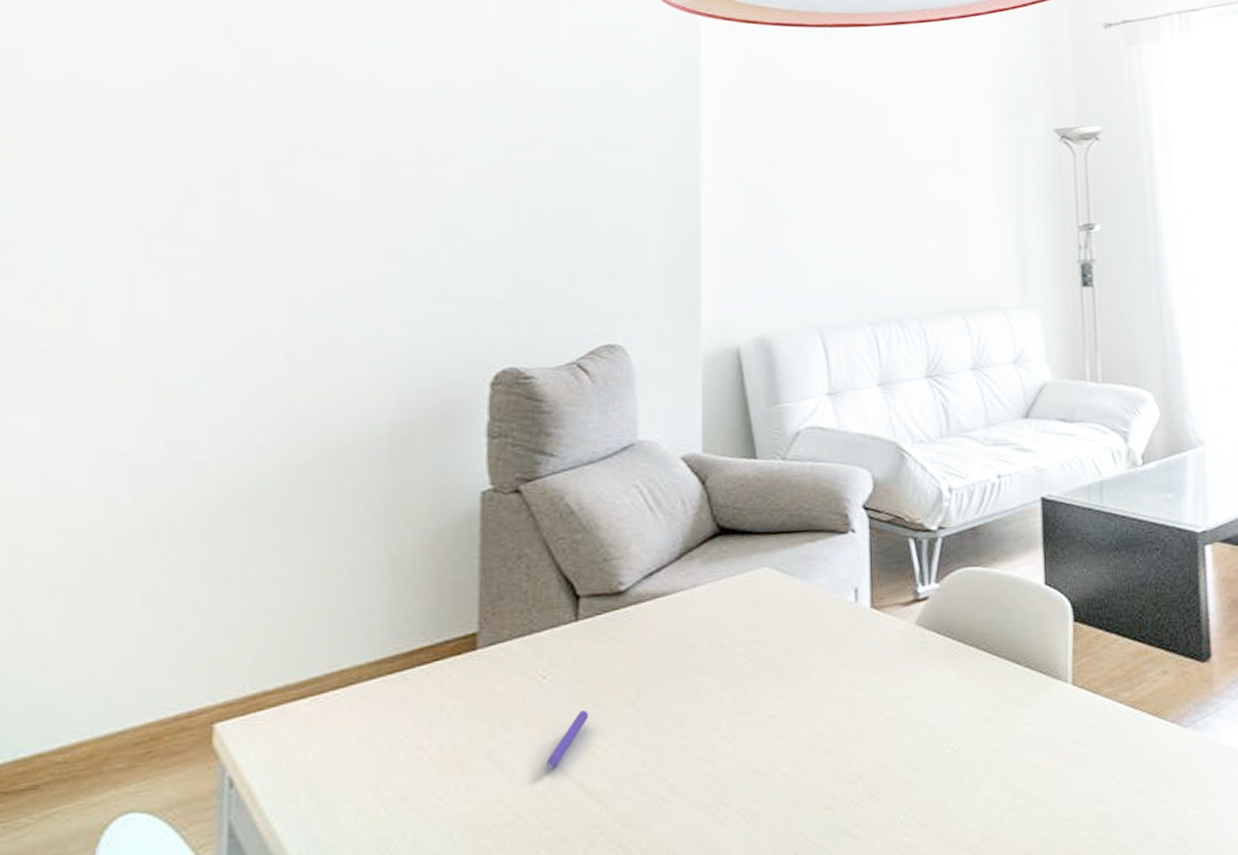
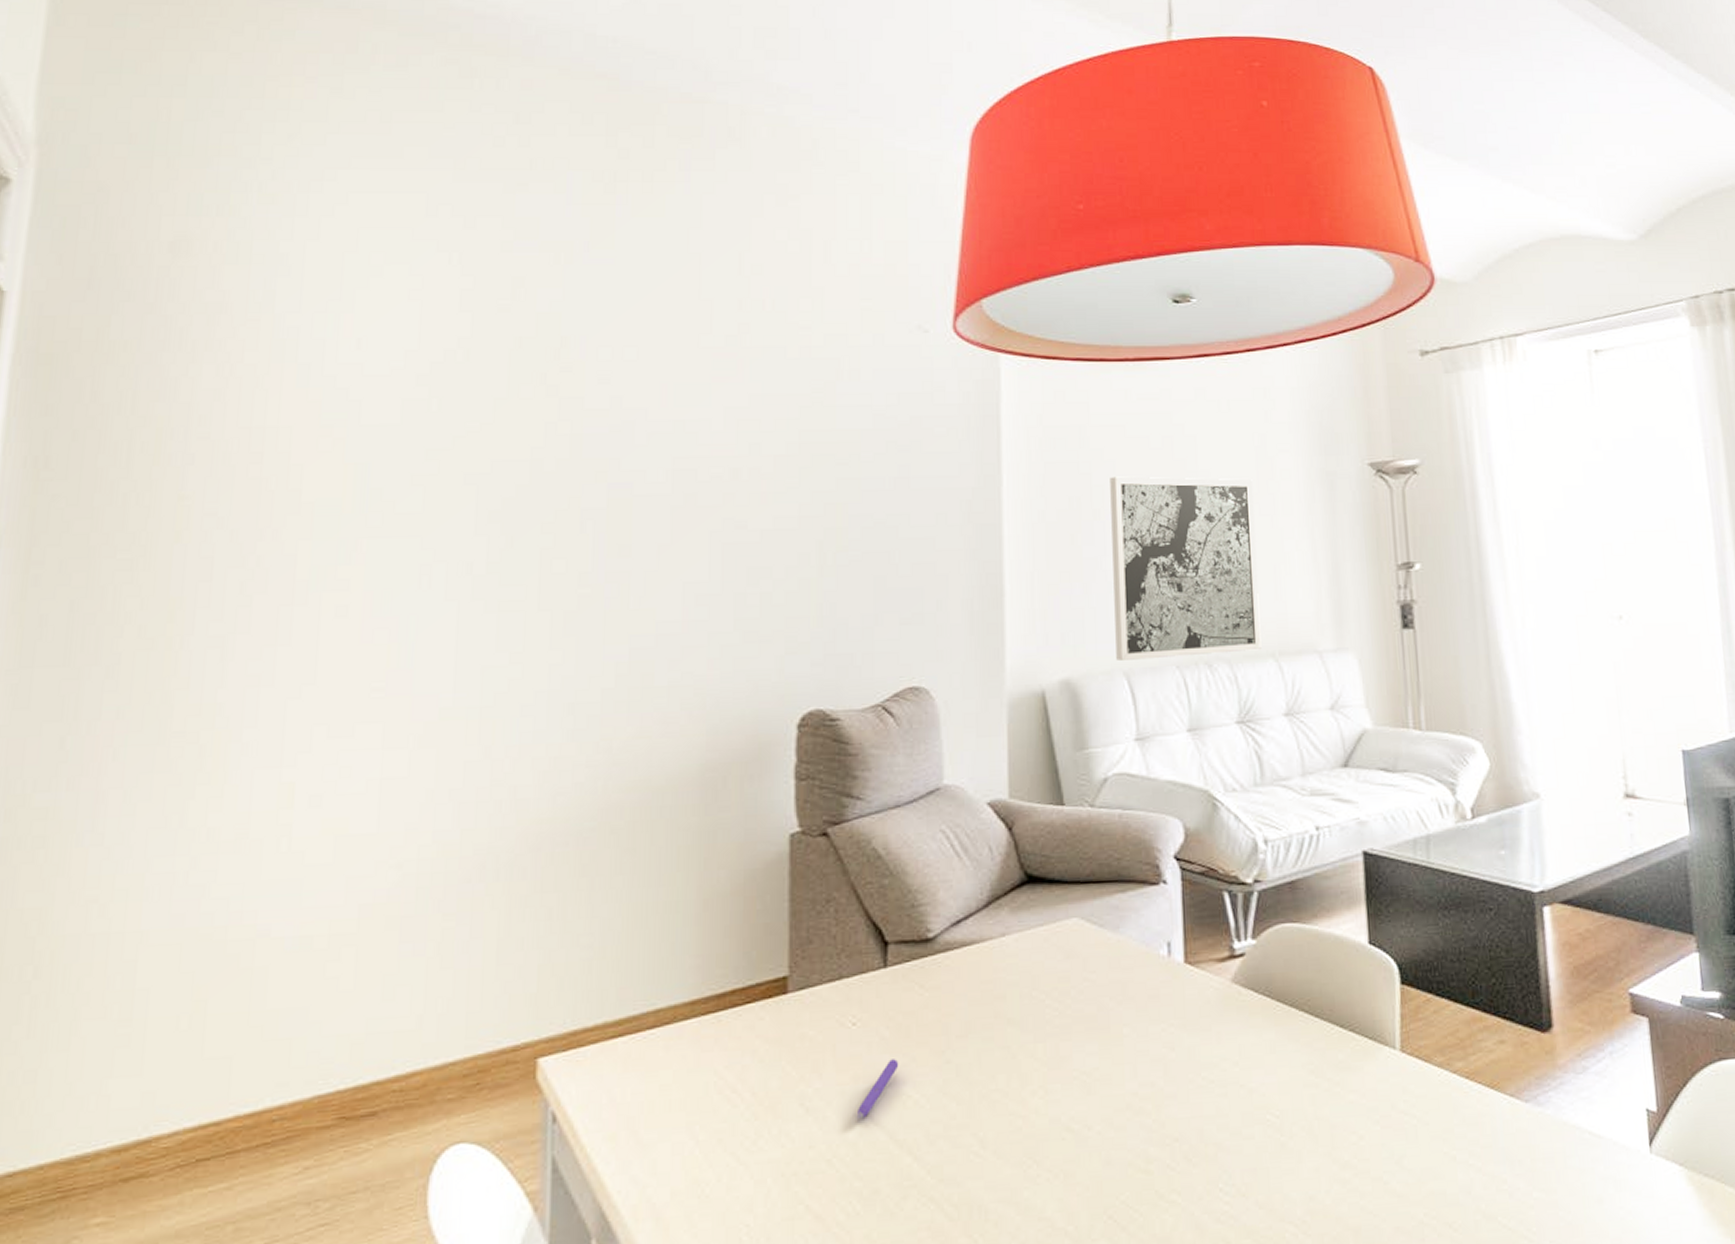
wall art: none [807,139,950,319] -> present [1110,476,1262,662]

